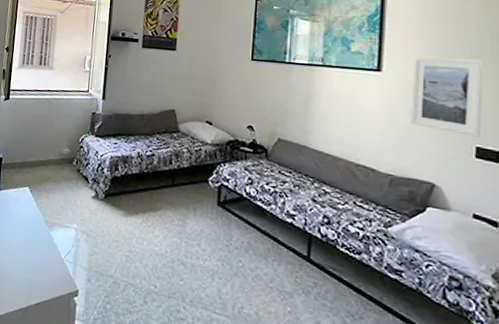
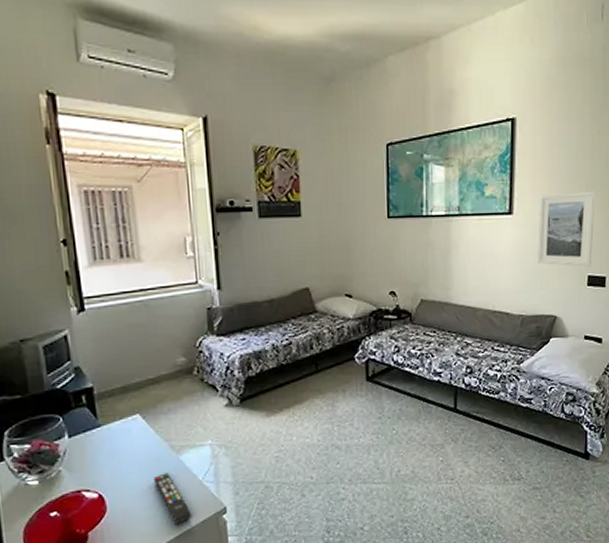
remote control: none [27,242,51,294] -> present [153,472,192,526]

